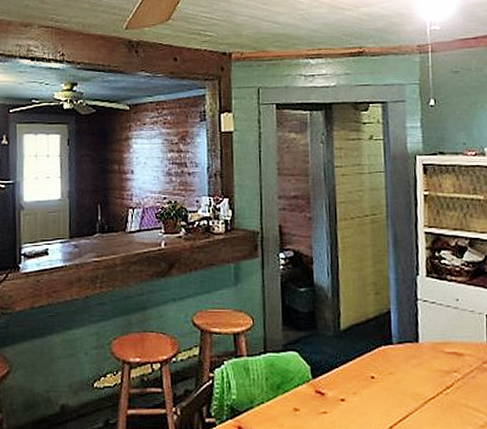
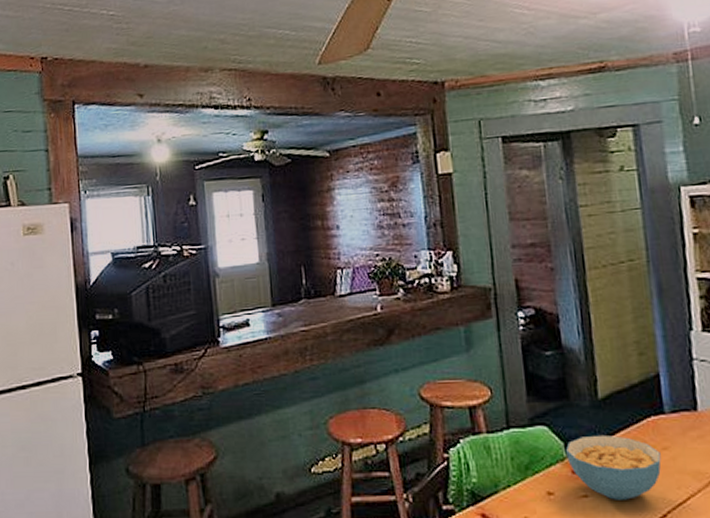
cereal bowl: none [311,360,388,416] -> present [565,434,661,500]

